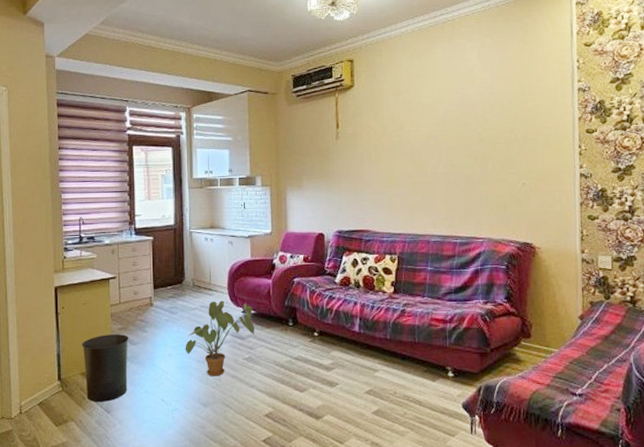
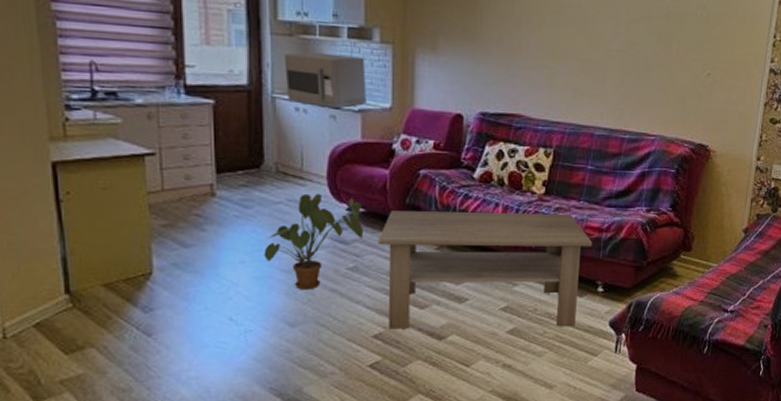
waste bin: present [82,334,129,402] -> none [102,233,178,322]
microwave: none [197,197,253,236] -> present [284,52,366,108]
coffee table: none [266,308,440,409] -> present [378,211,593,329]

